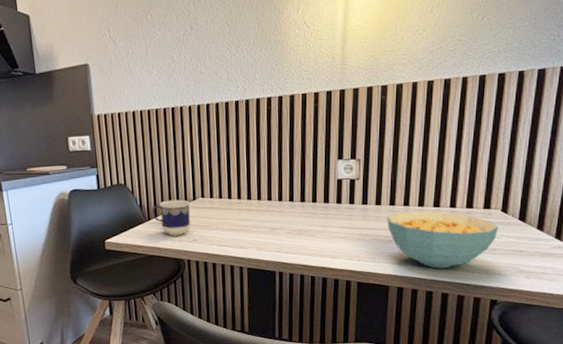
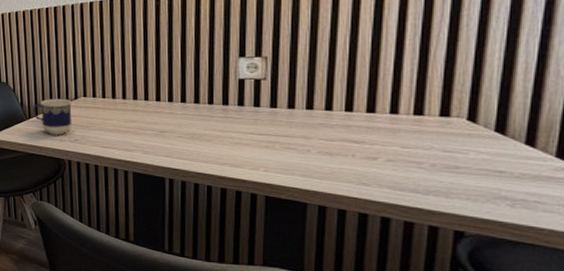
cereal bowl: present [386,211,499,268] -> none [302,117,464,187]

